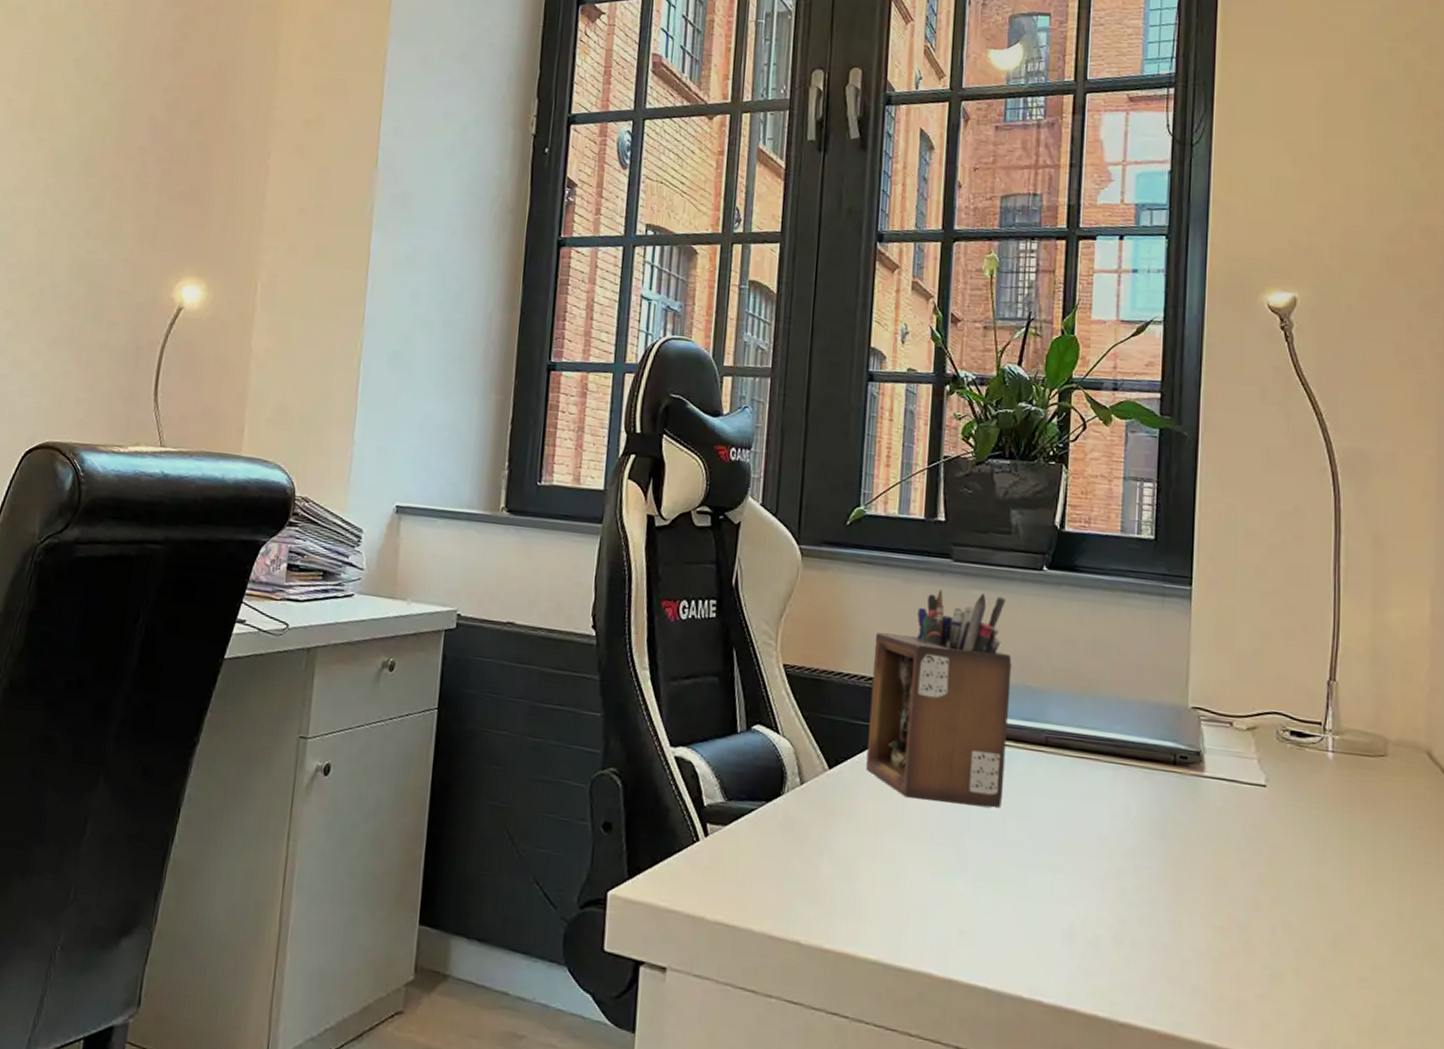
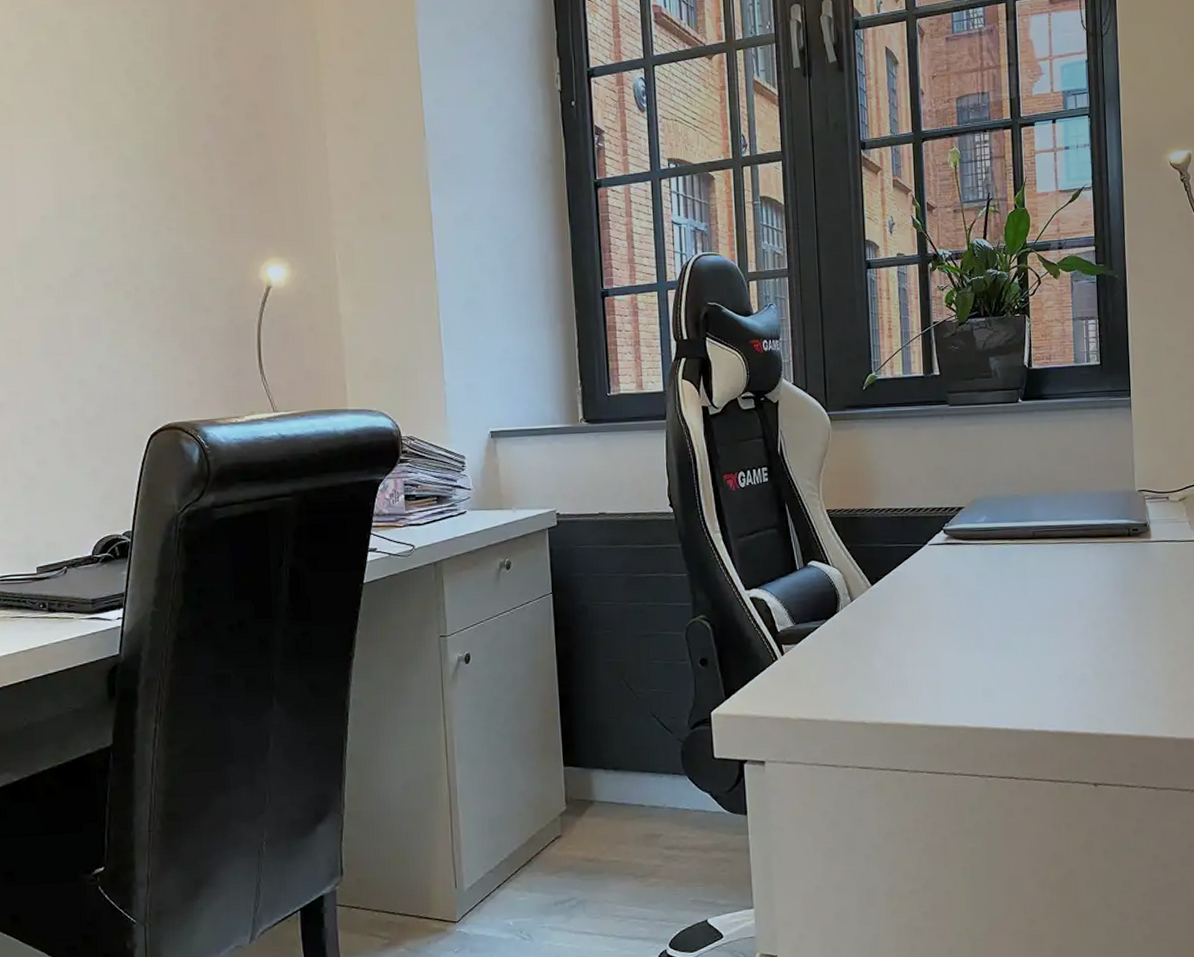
desk organizer: present [866,590,1012,809] -> none [895,428,1005,598]

